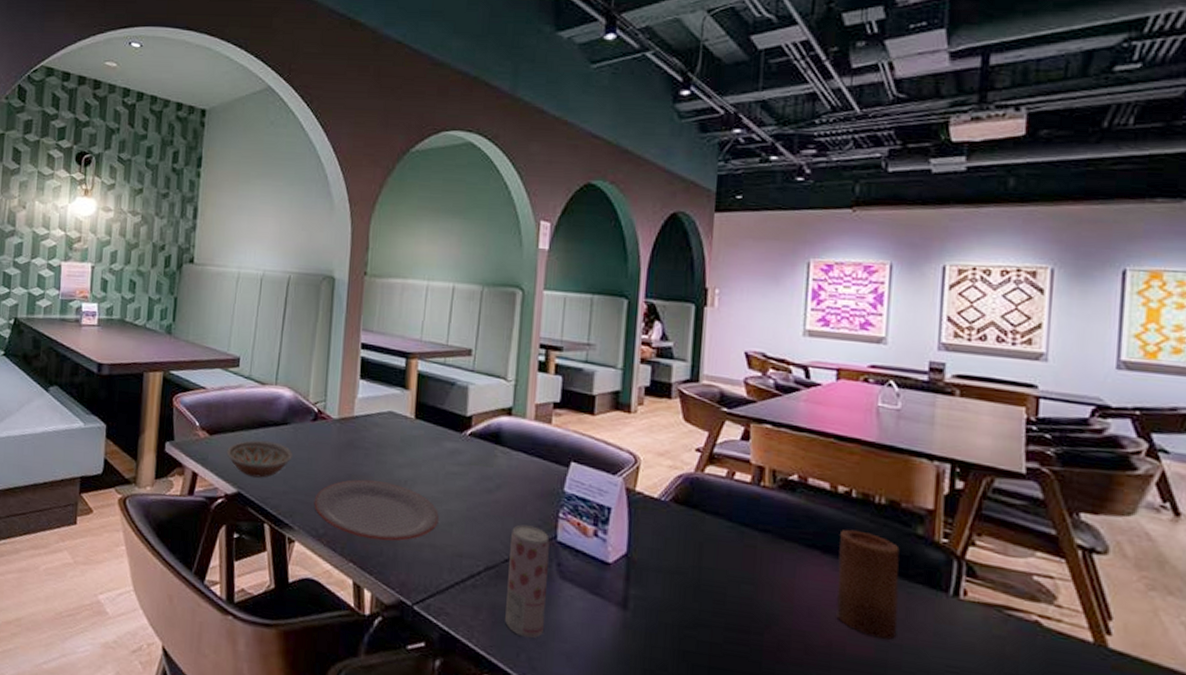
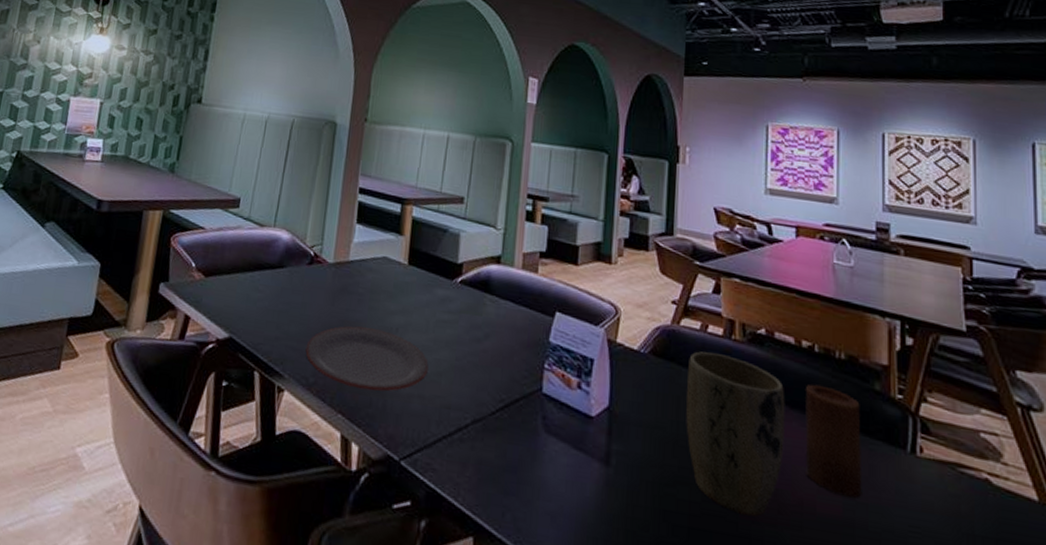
bowl: present [226,440,294,478] -> none [220,283,288,323]
beverage can: present [505,524,550,639] -> none [491,375,535,497]
plant pot: none [708,498,817,658] -> present [686,351,785,517]

